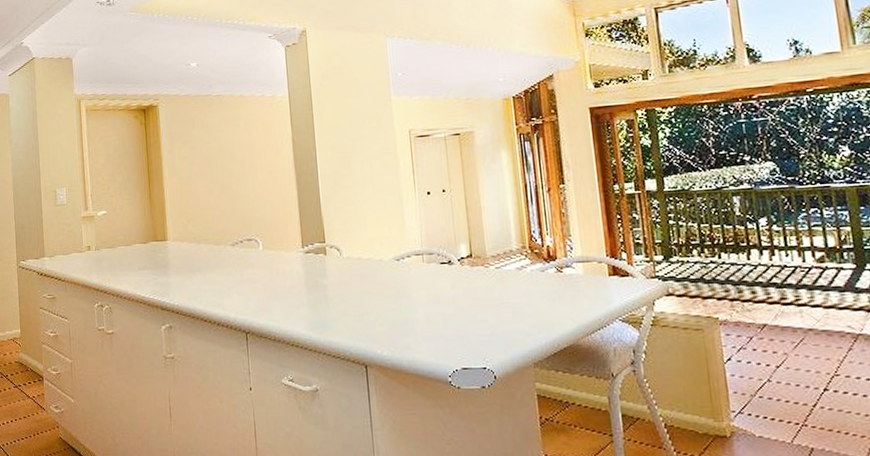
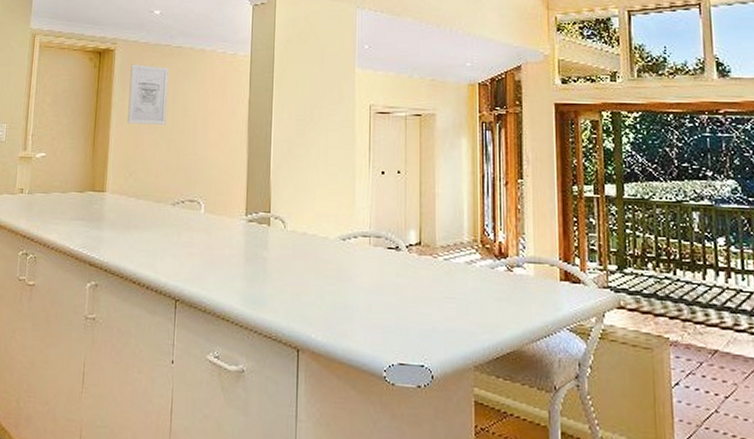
wall art: none [175,116,215,174] -> present [127,64,168,125]

